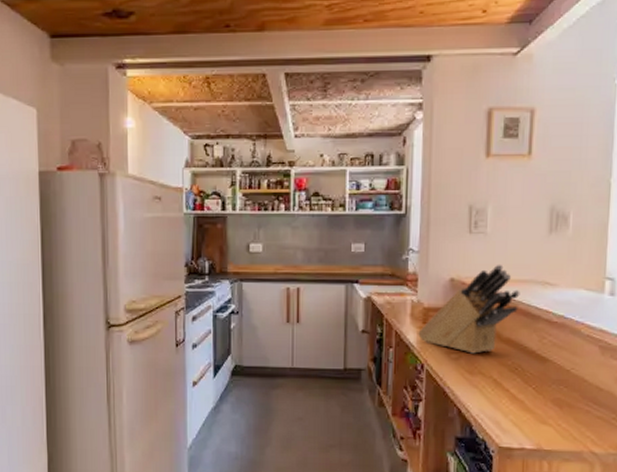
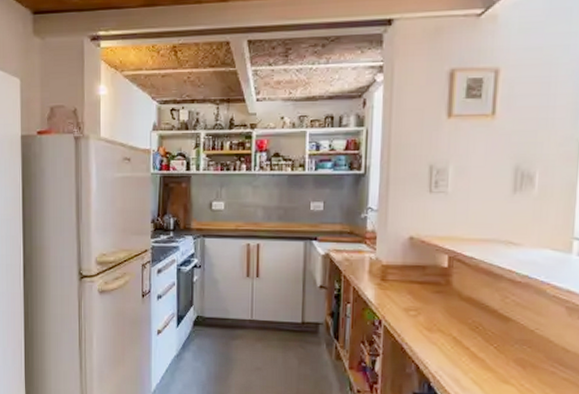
knife block: present [418,264,520,354] -> none [376,223,482,311]

